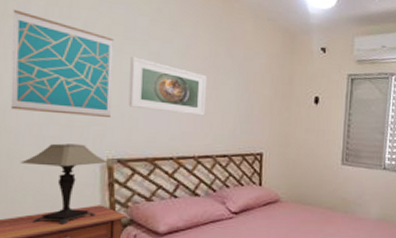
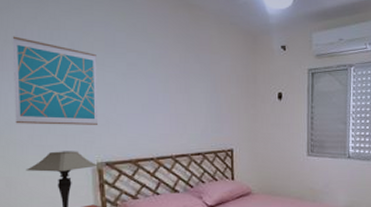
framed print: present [128,56,206,116] -> none [112,69,179,118]

